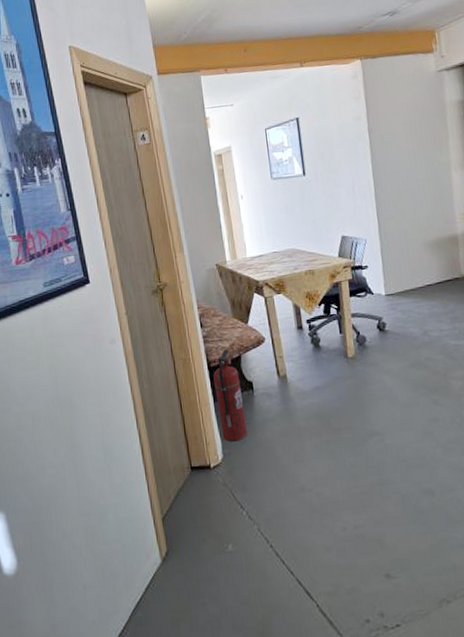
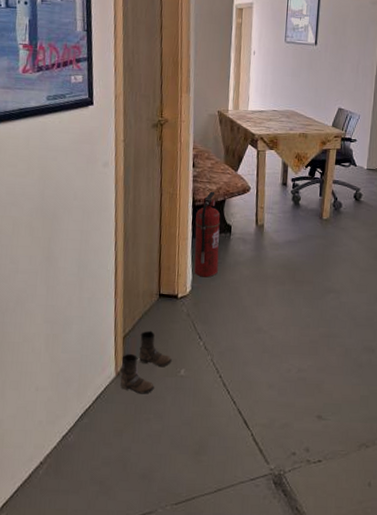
boots: none [164,507,217,578] -> present [120,330,172,394]

